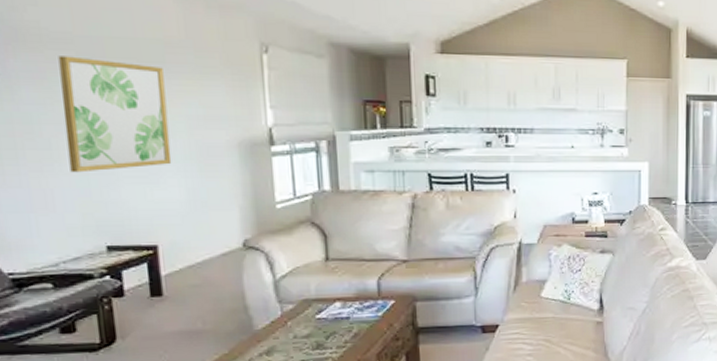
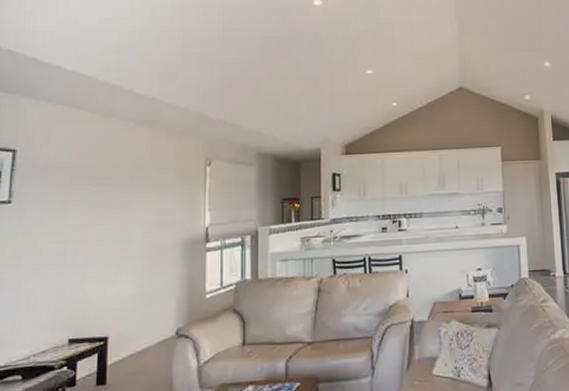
wall art: present [58,56,172,173] -> none [51,180,131,276]

